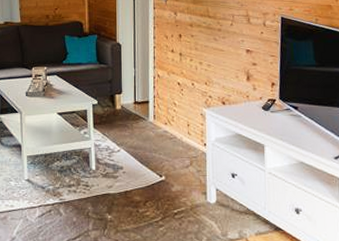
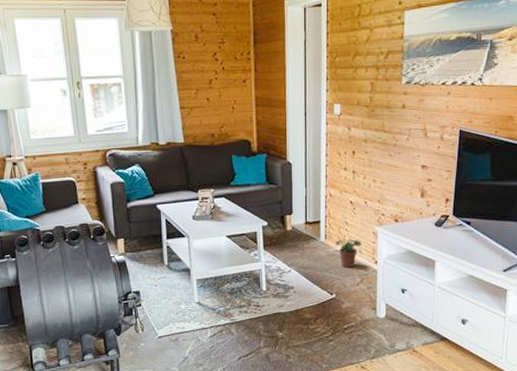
potted plant: none [164,120,190,150] -> present [335,239,362,268]

